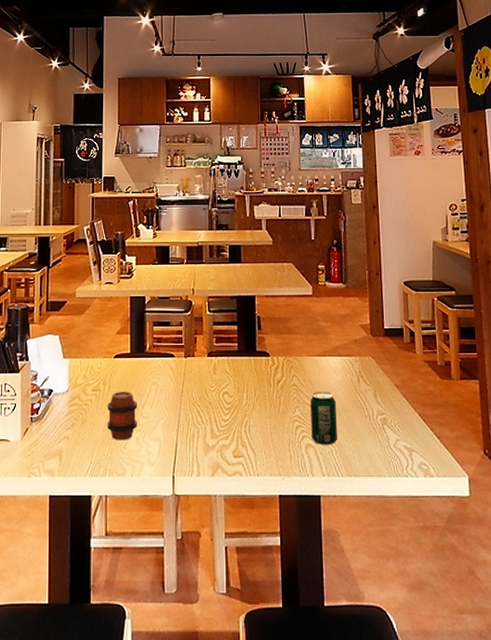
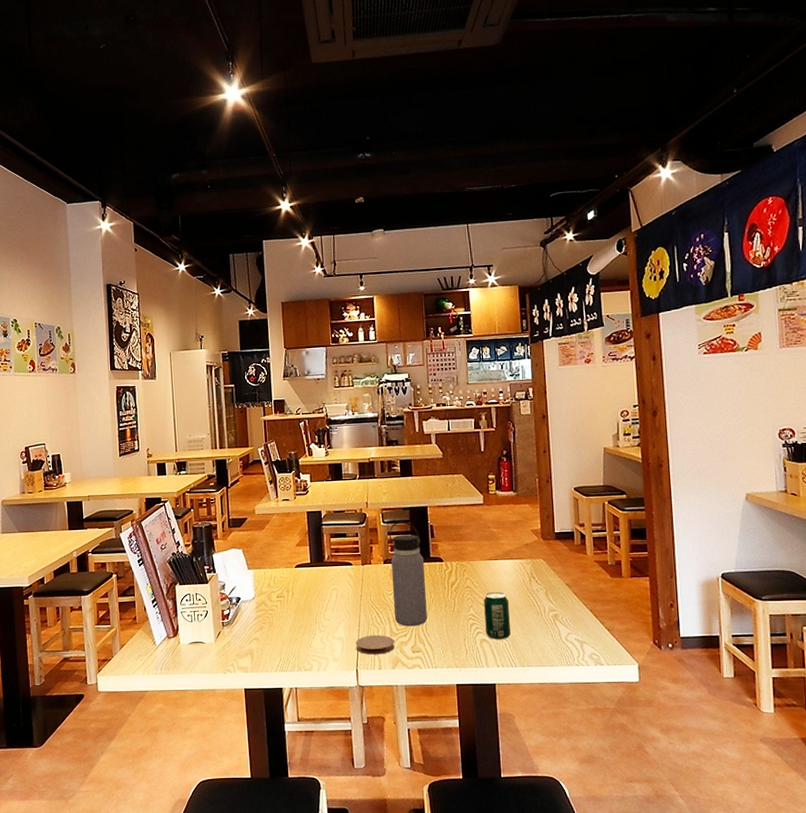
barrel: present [107,391,137,440] -> none [292,596,321,640]
coaster: none [173,436,215,459] -> present [355,634,395,655]
water bottle: none [214,310,251,428] -> present [388,520,427,627]

